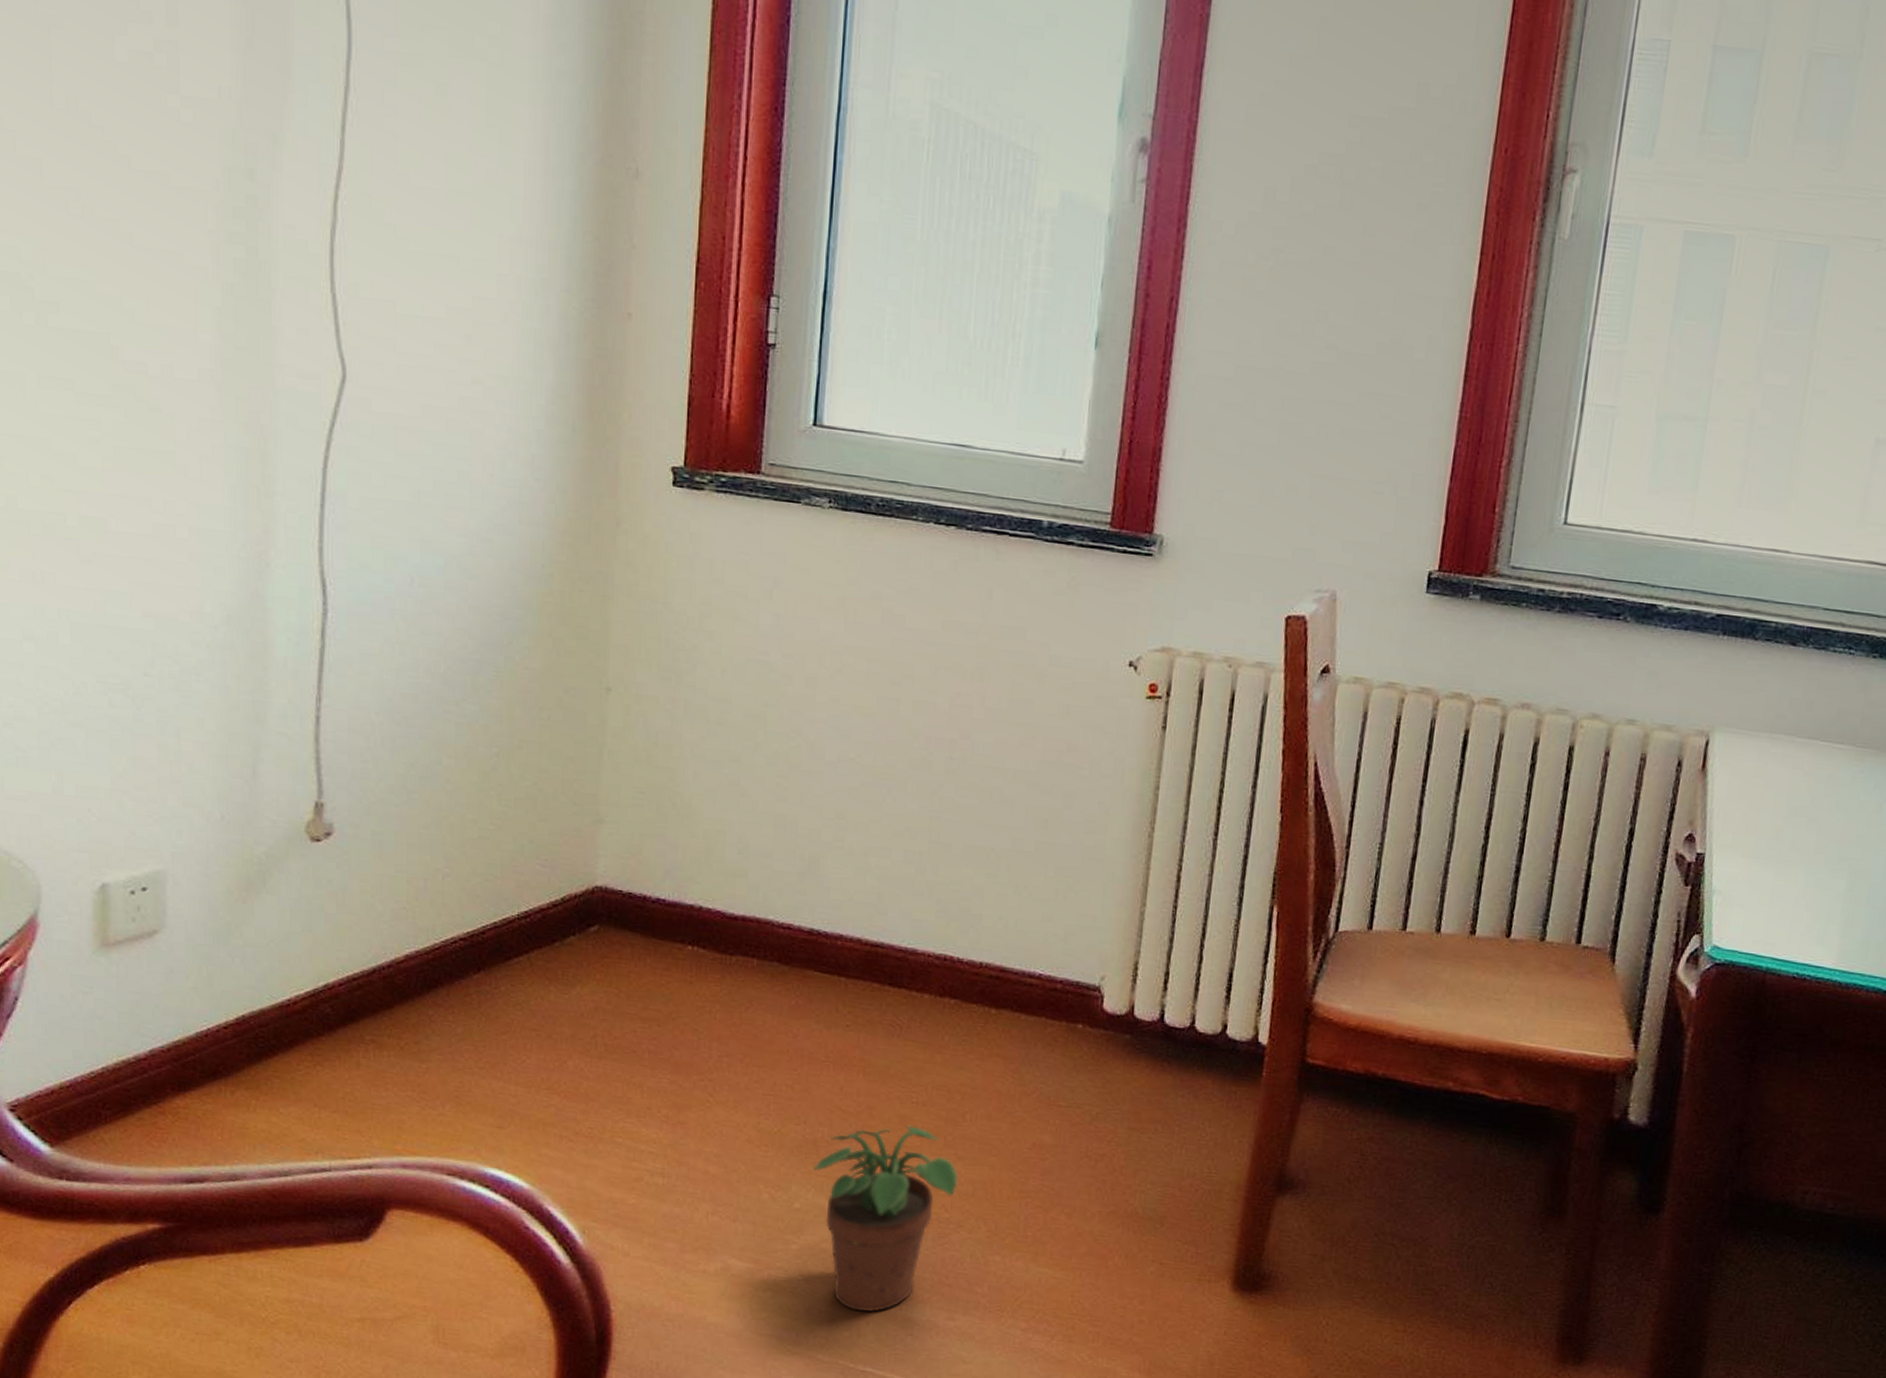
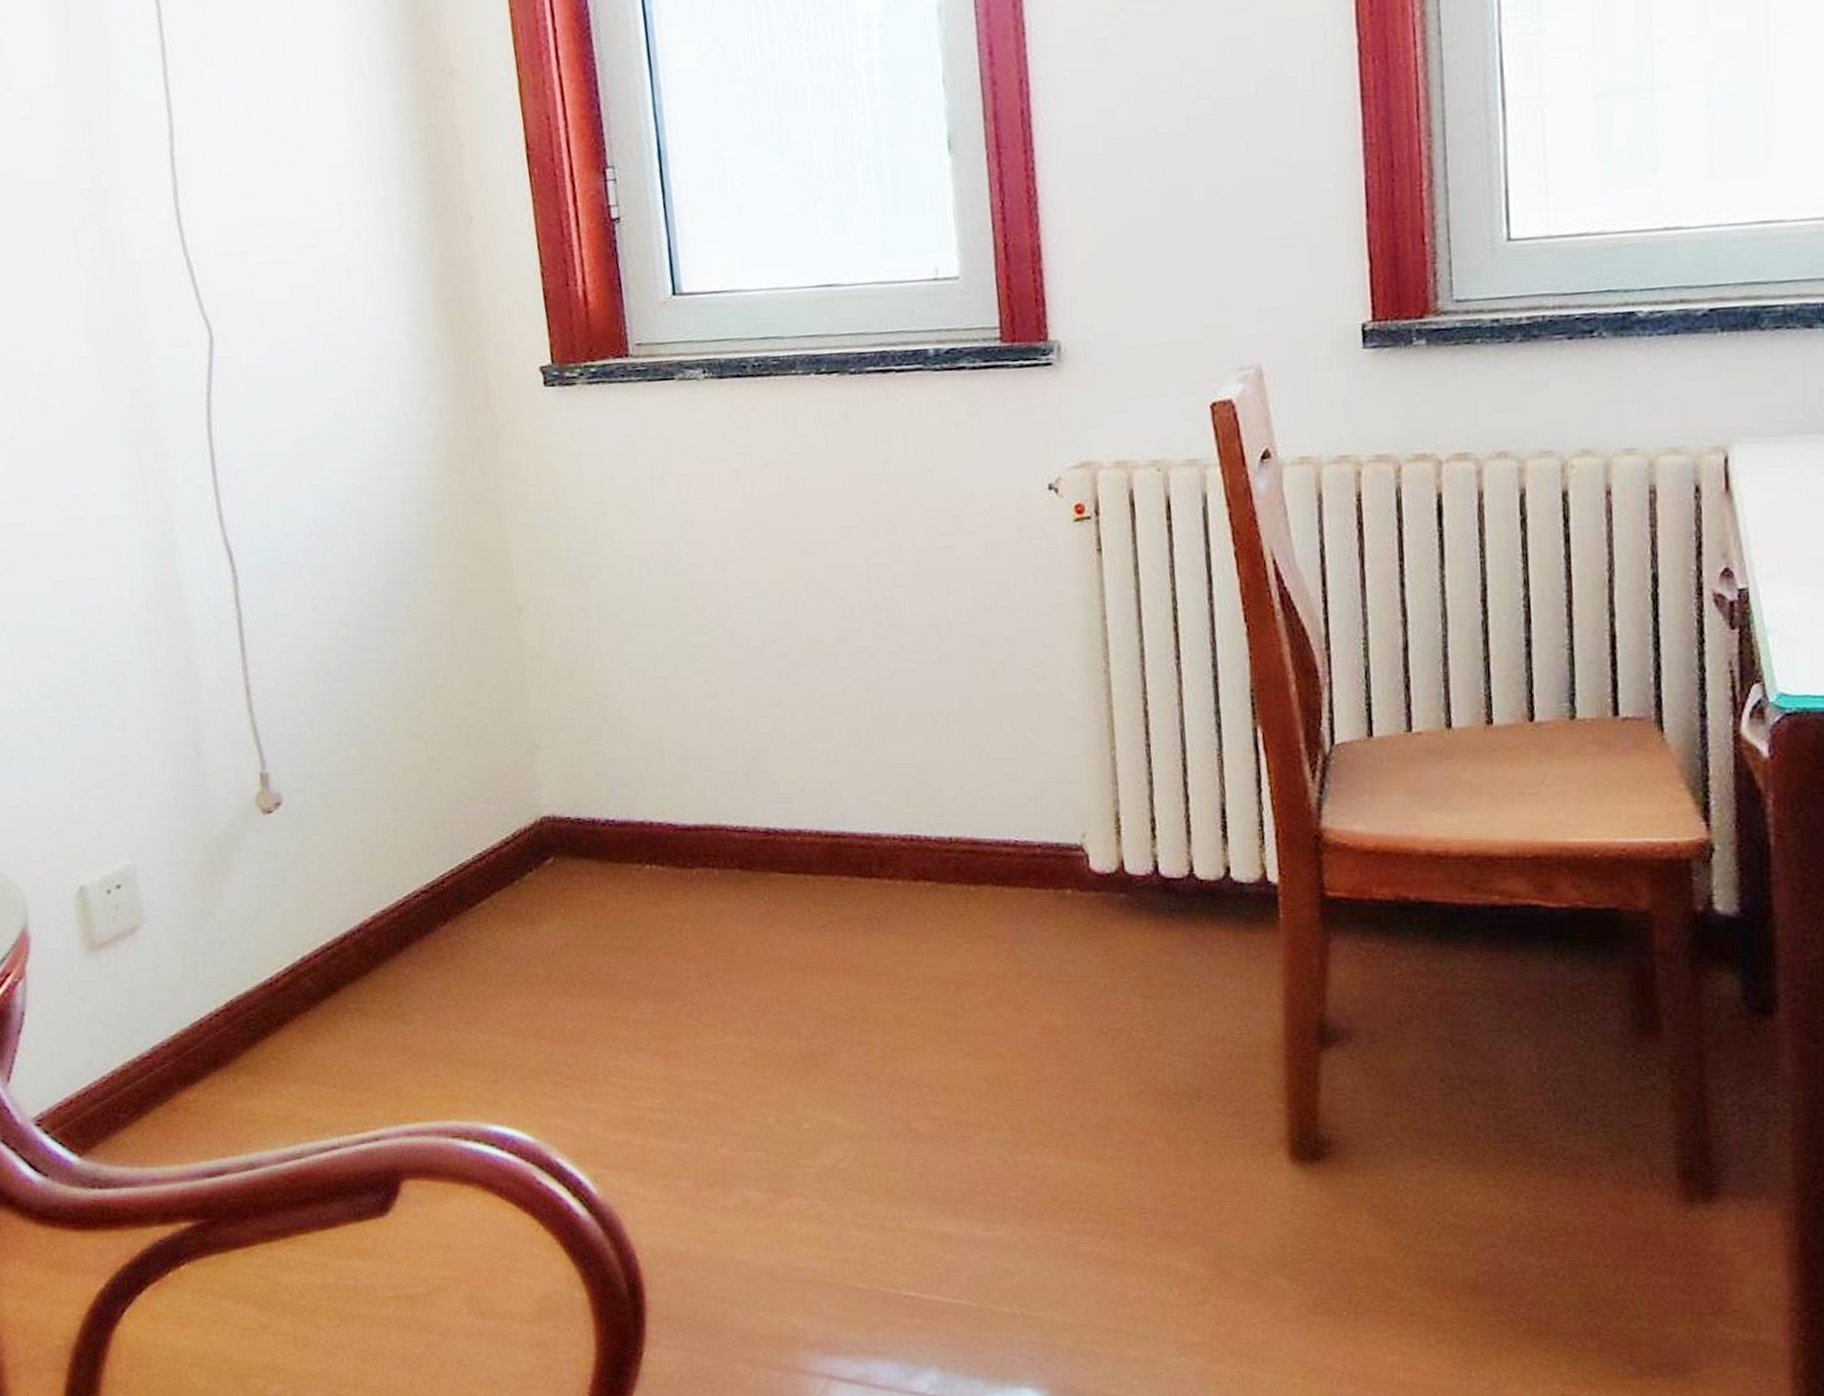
potted plant: present [813,1125,958,1312] -> none [815,1024,970,1232]

